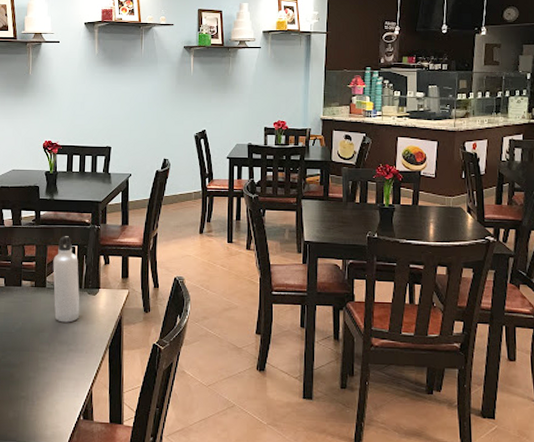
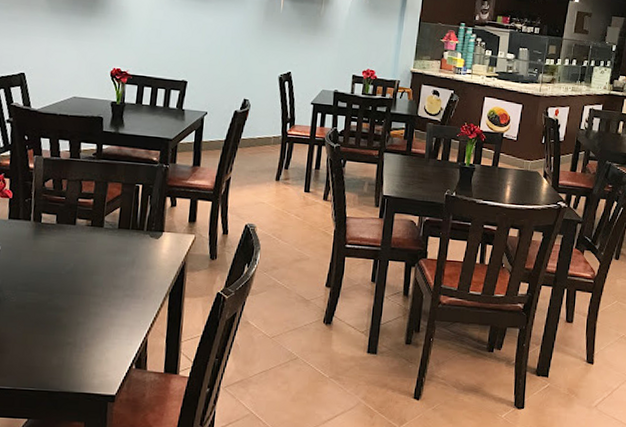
water bottle: present [53,236,80,323] -> none [111,173,142,267]

